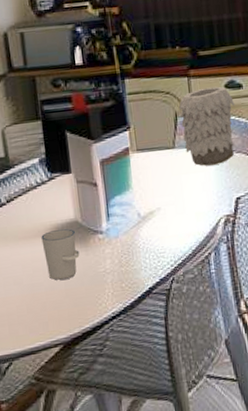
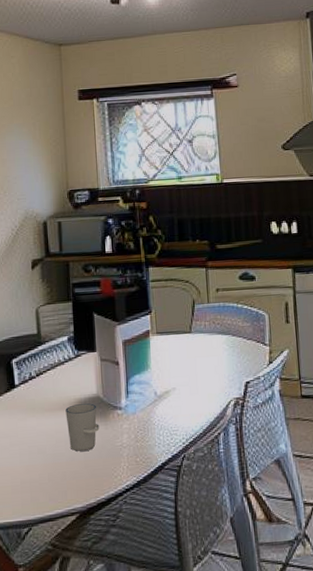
vase: present [179,86,235,166] -> none [197,277,248,351]

